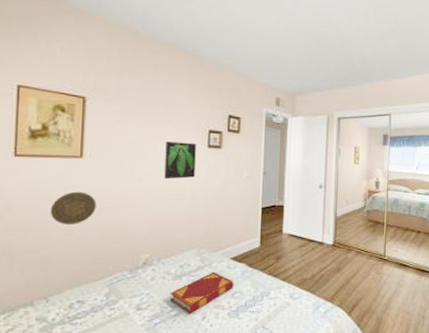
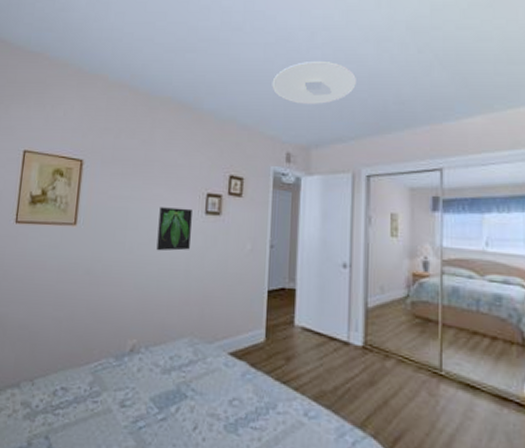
decorative plate: present [50,191,97,224] -> none [42,262,87,299]
hardback book: present [169,271,234,315] -> none [156,368,232,421]
ceiling light: none [264,22,331,60] -> present [272,62,356,105]

